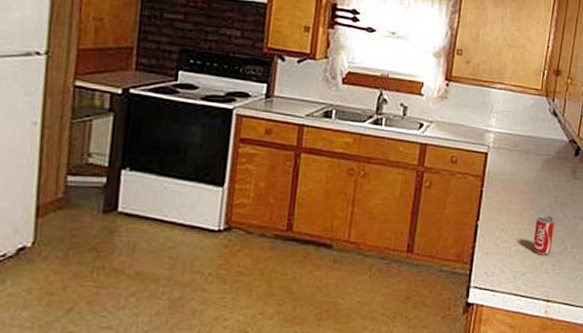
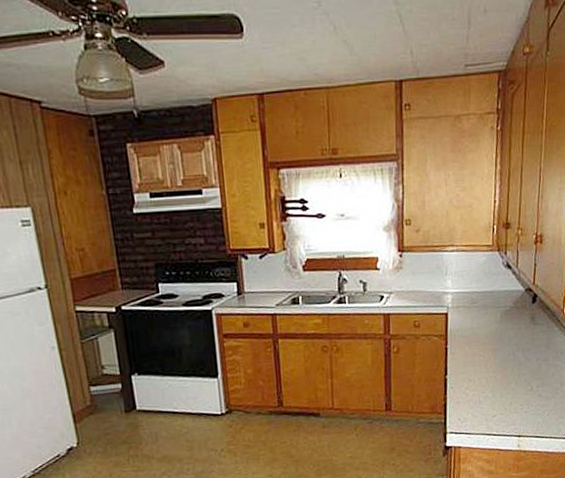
beverage can: present [532,215,555,255] -> none [500,361,519,398]

